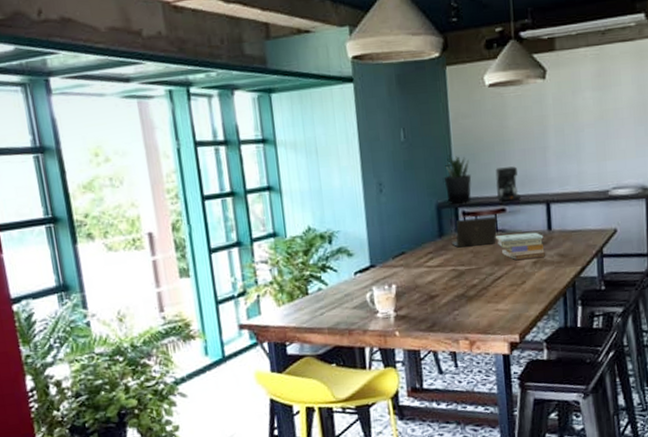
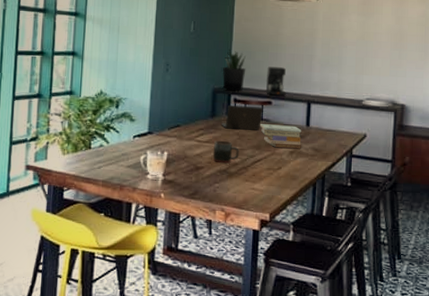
mug: none [446,261,477,287] -> present [212,141,239,163]

